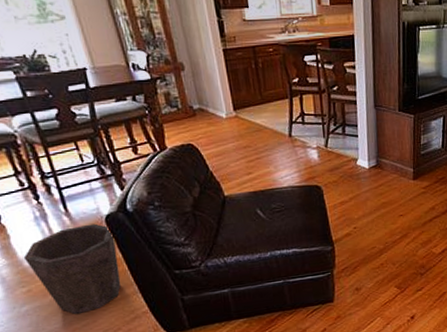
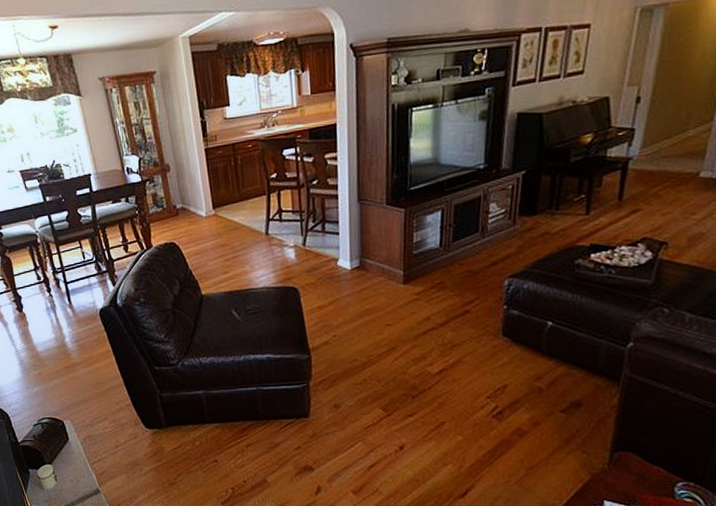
waste bin: present [23,223,122,314] -> none [37,316,110,399]

